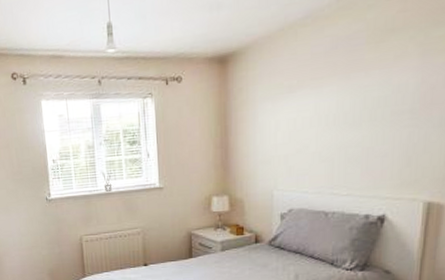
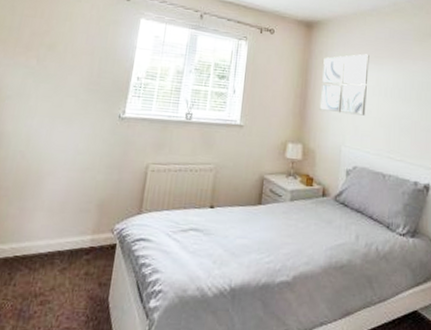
wall art: none [244,78,303,158] -> present [319,54,369,116]

